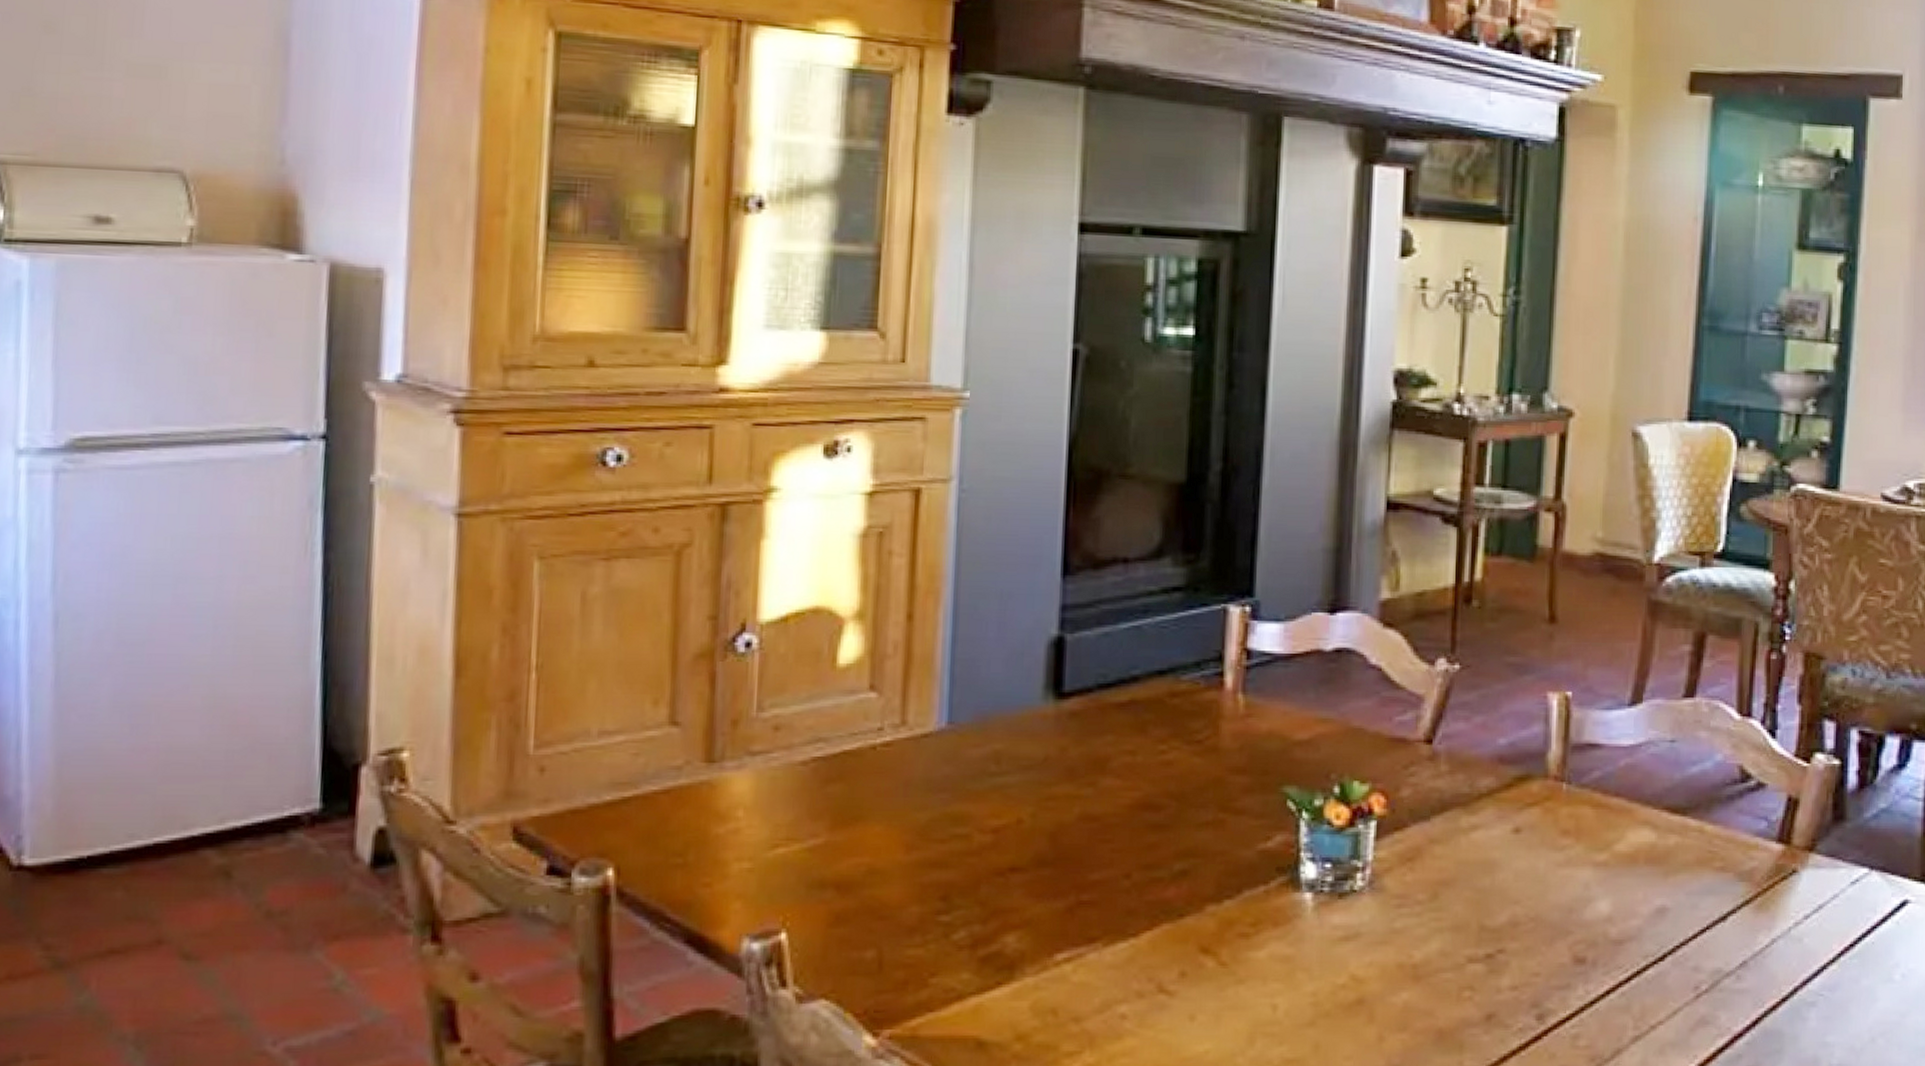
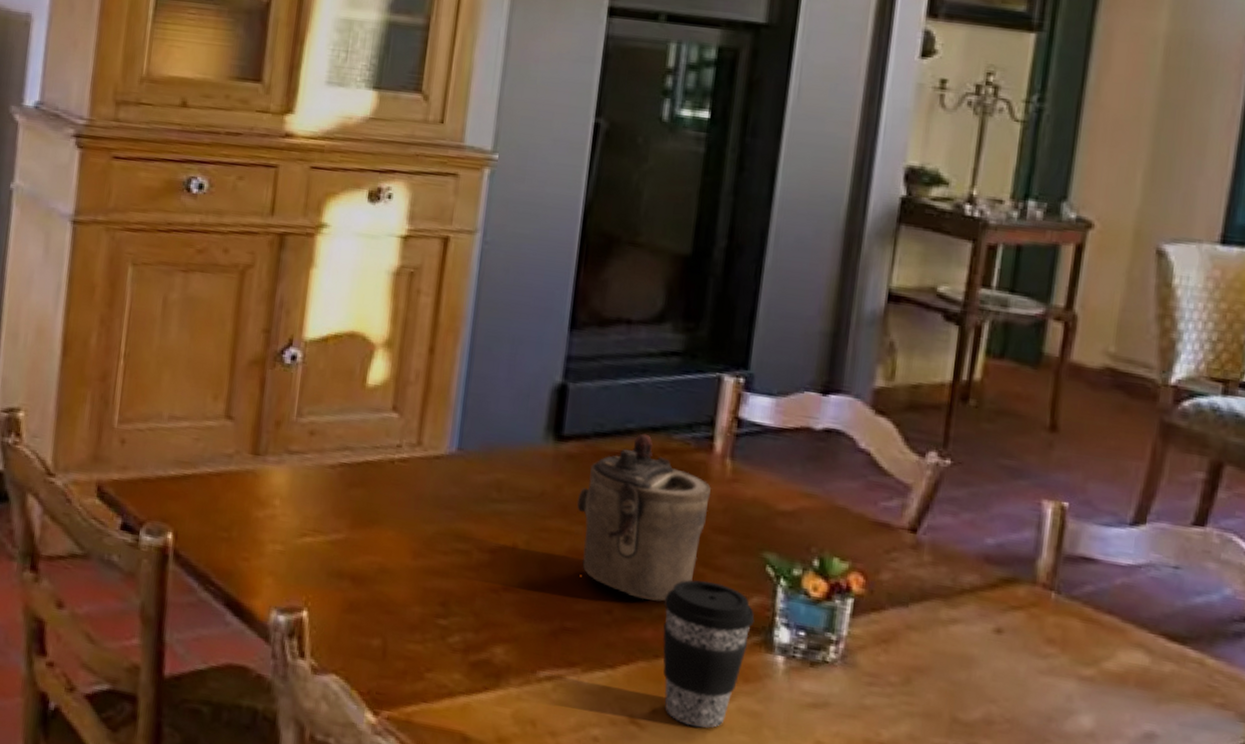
teapot: none [1084,679,1226,856] -> present [576,433,712,602]
coffee cup: none [1185,826,1280,982] -> present [662,580,755,728]

